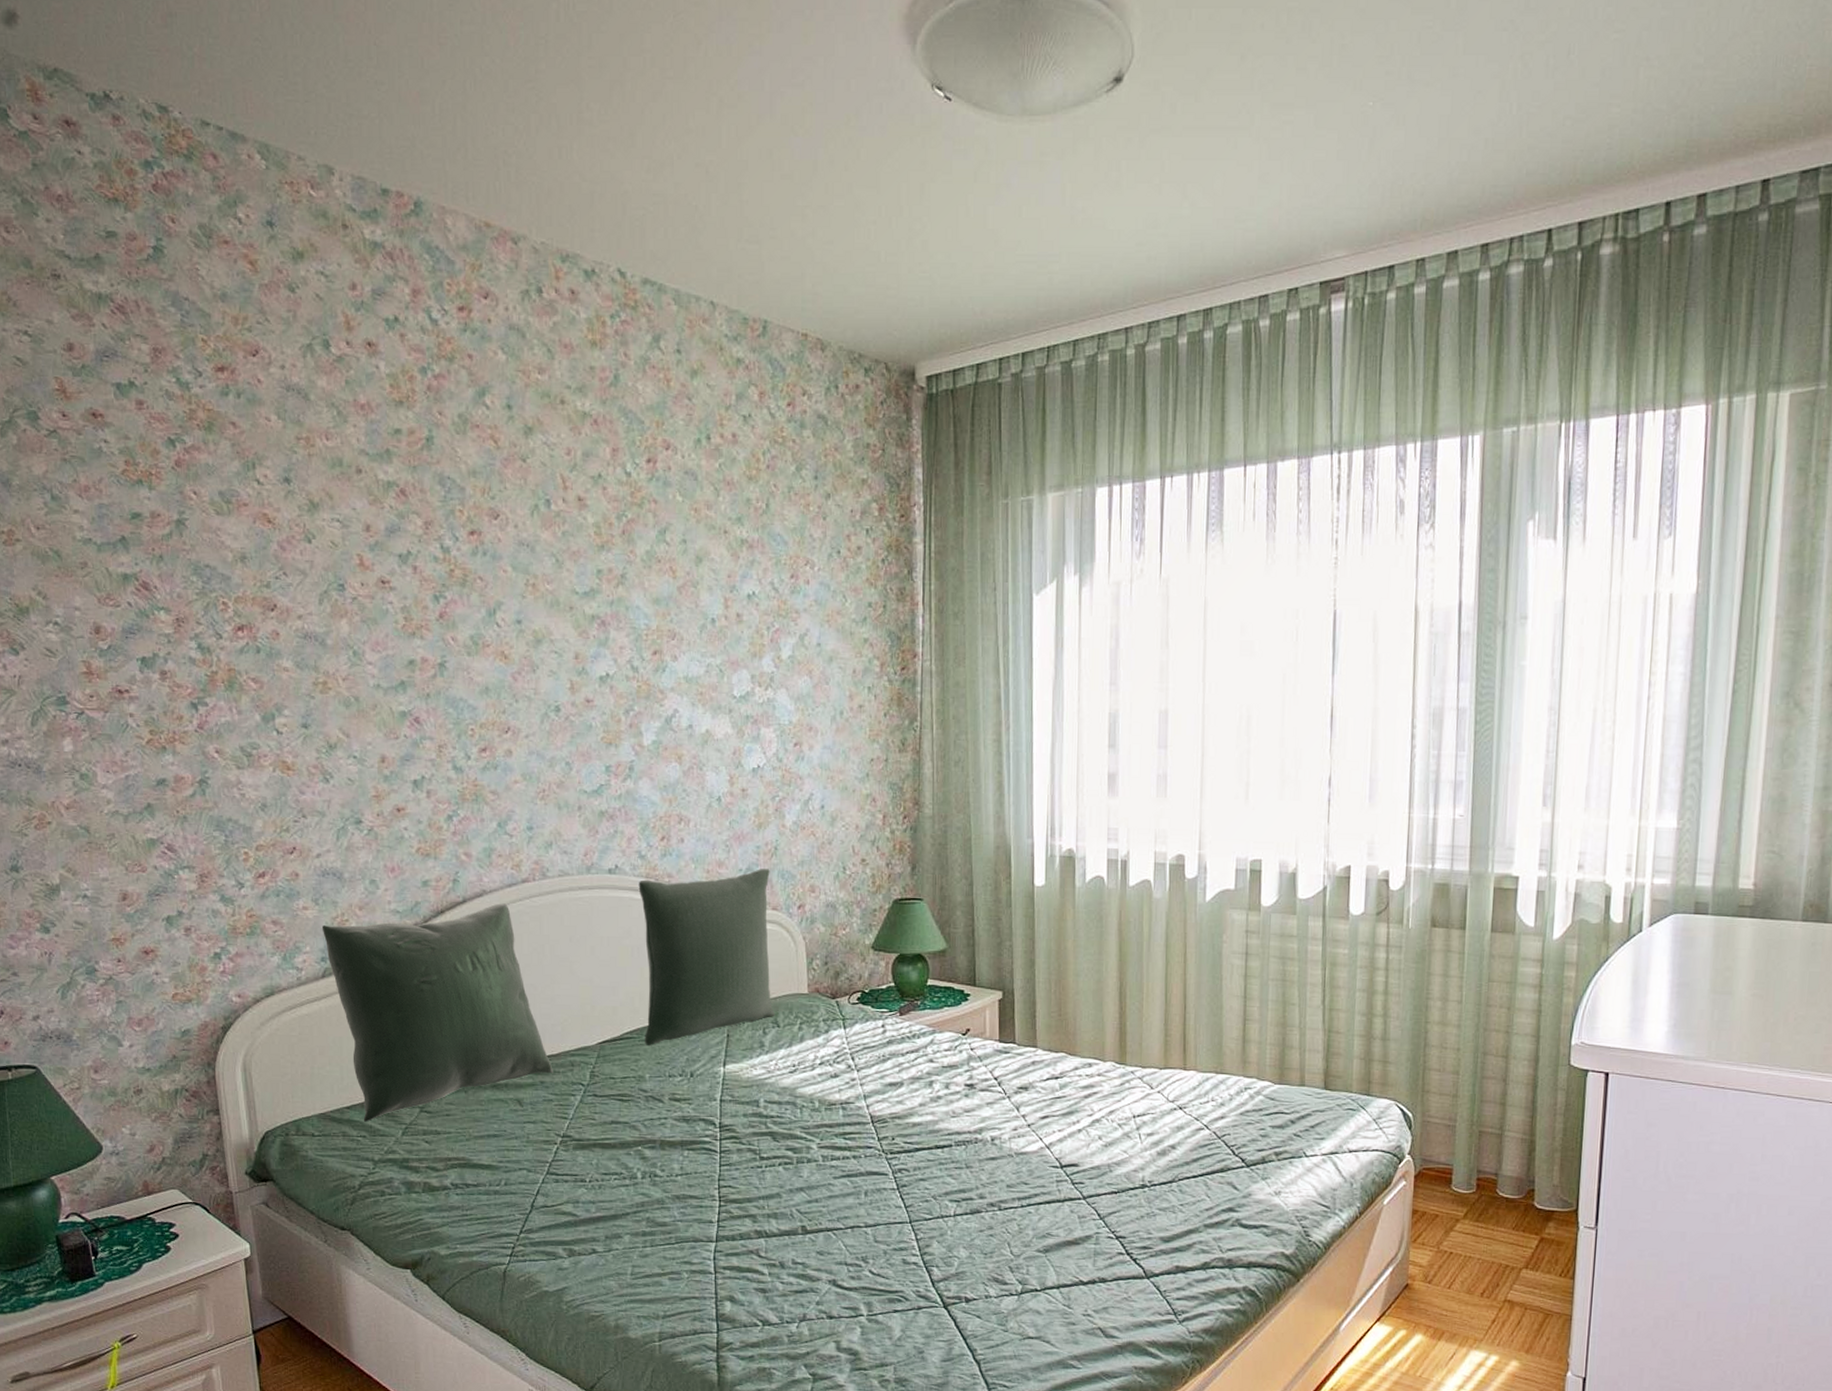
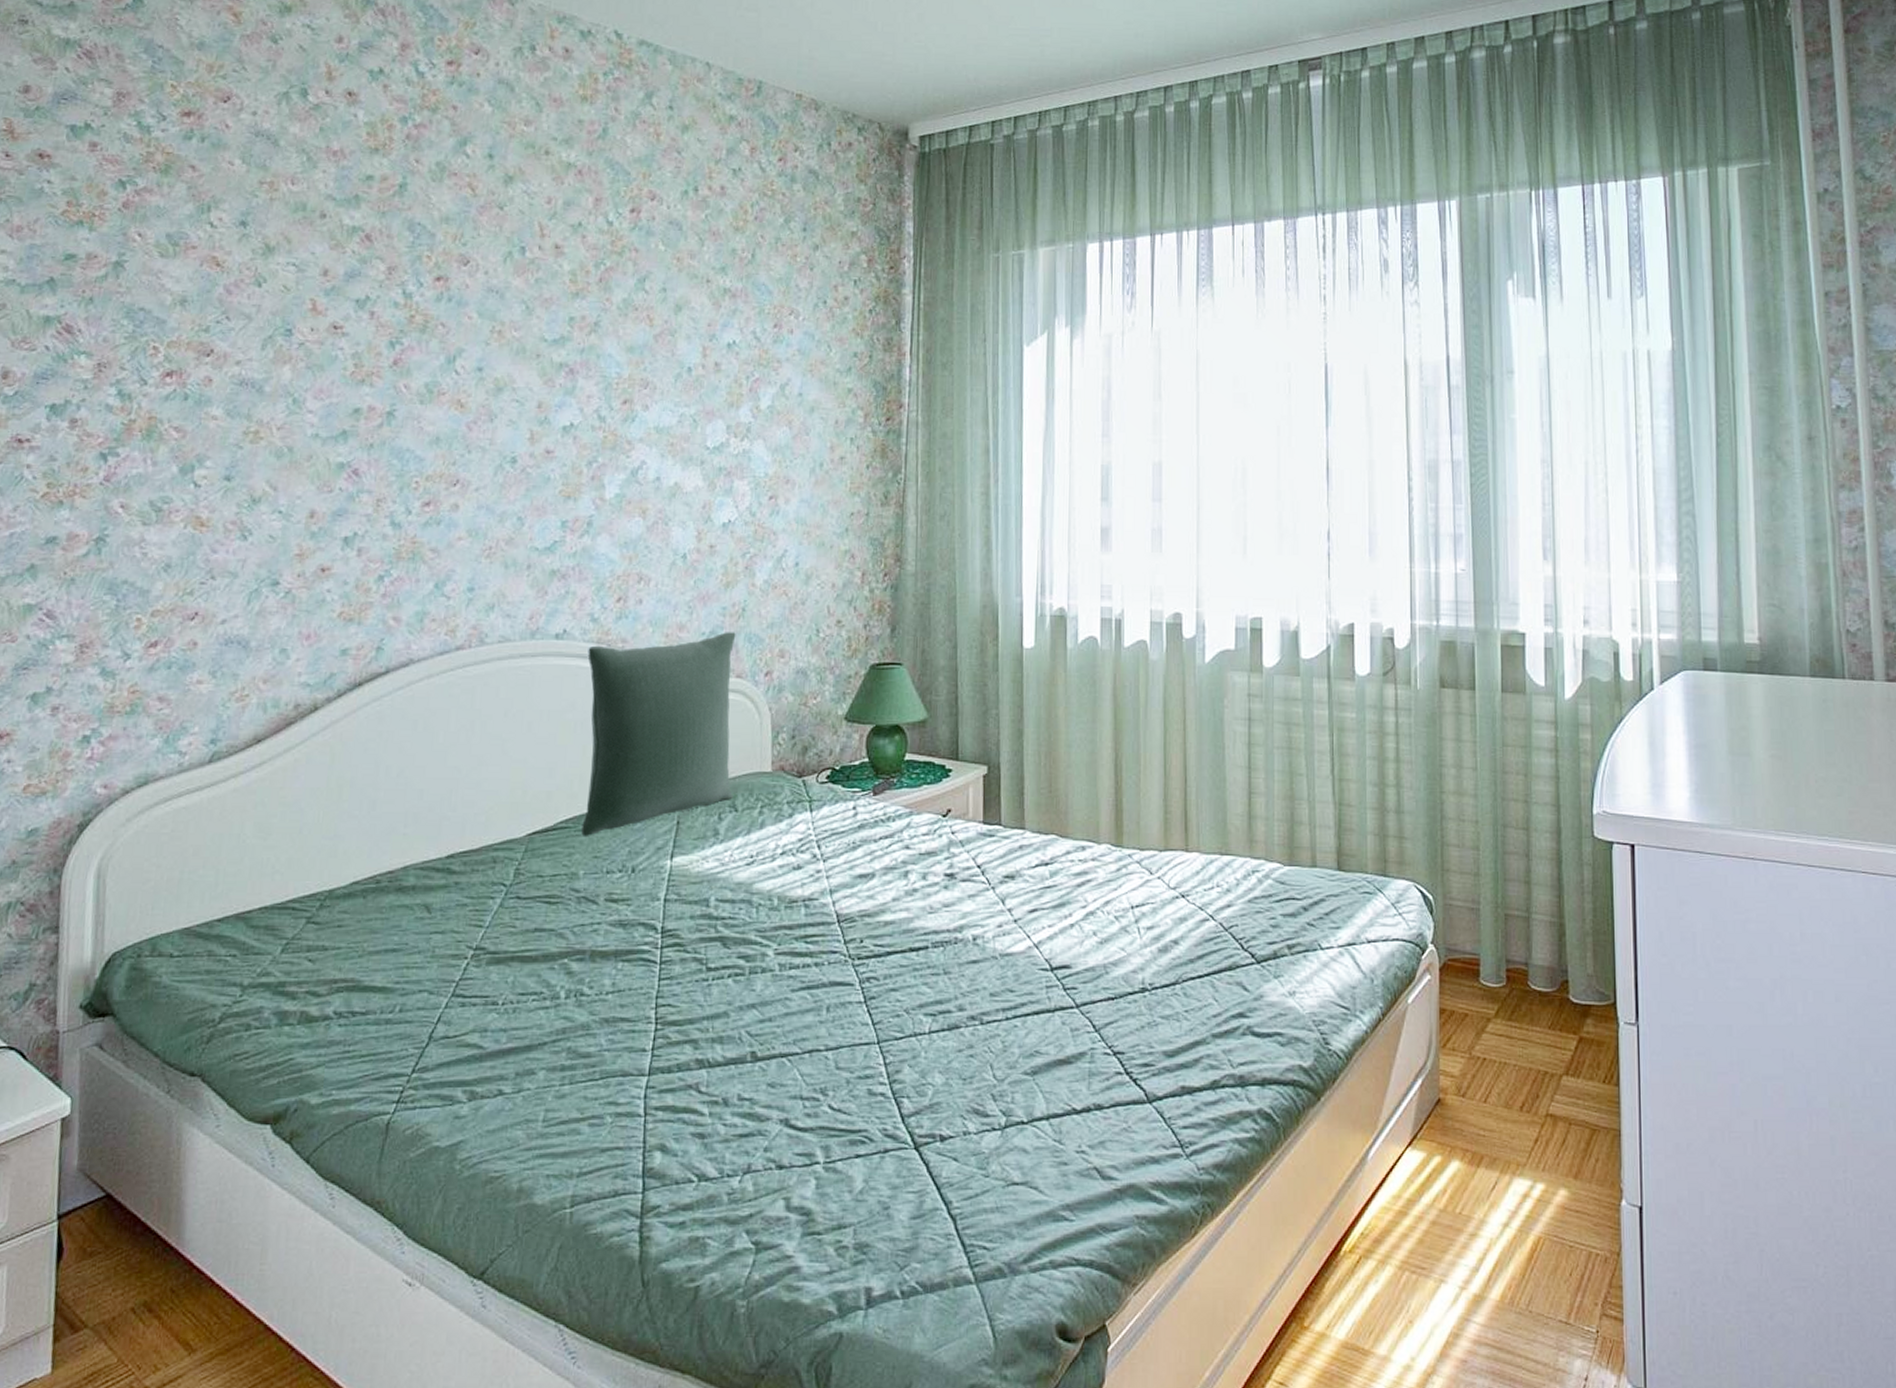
pillow: present [321,903,553,1122] -> none [216,674,471,937]

